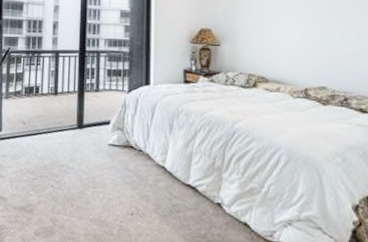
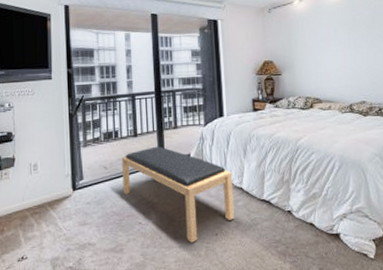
bench: none [38,107,155,218] -> present [121,146,234,243]

